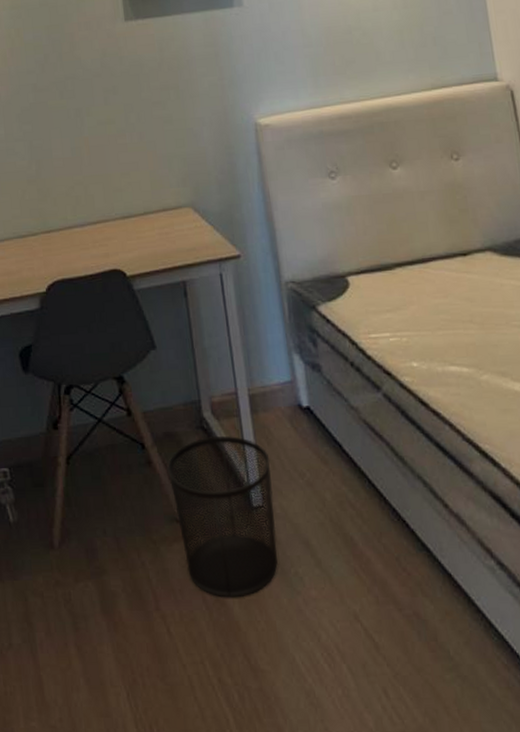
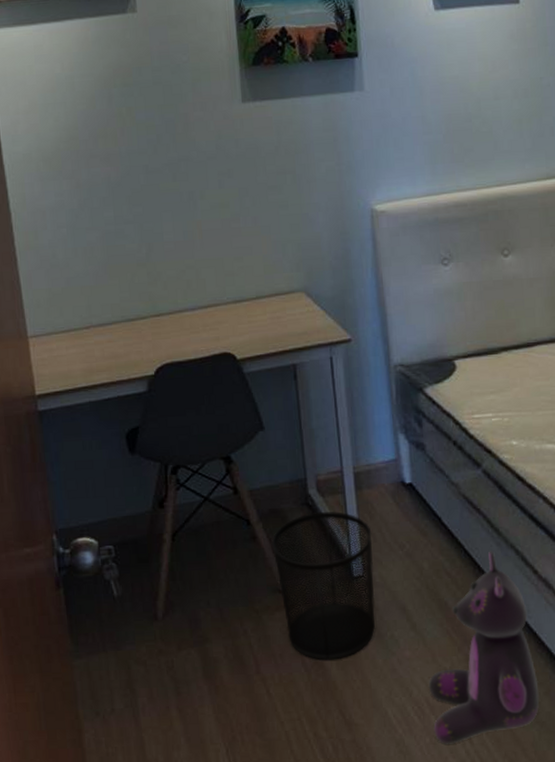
stuffed animal: none [337,481,460,697] -> present [428,551,540,744]

